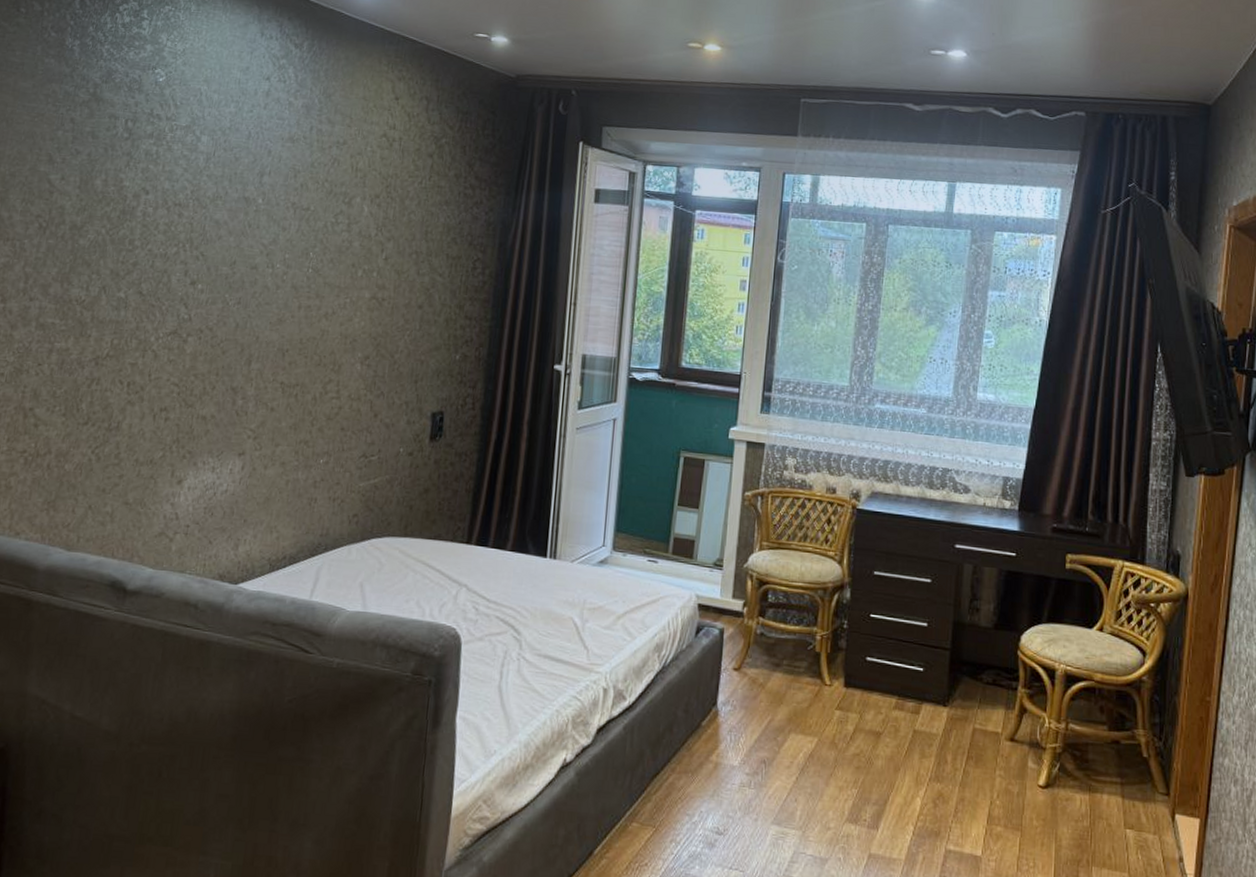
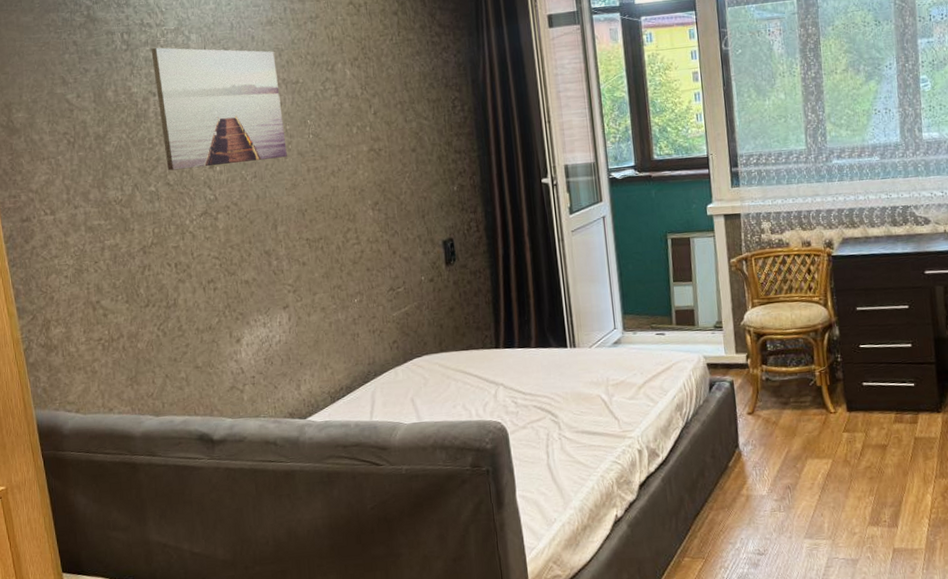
wall art: none [143,142,289,288] -> present [151,47,287,171]

